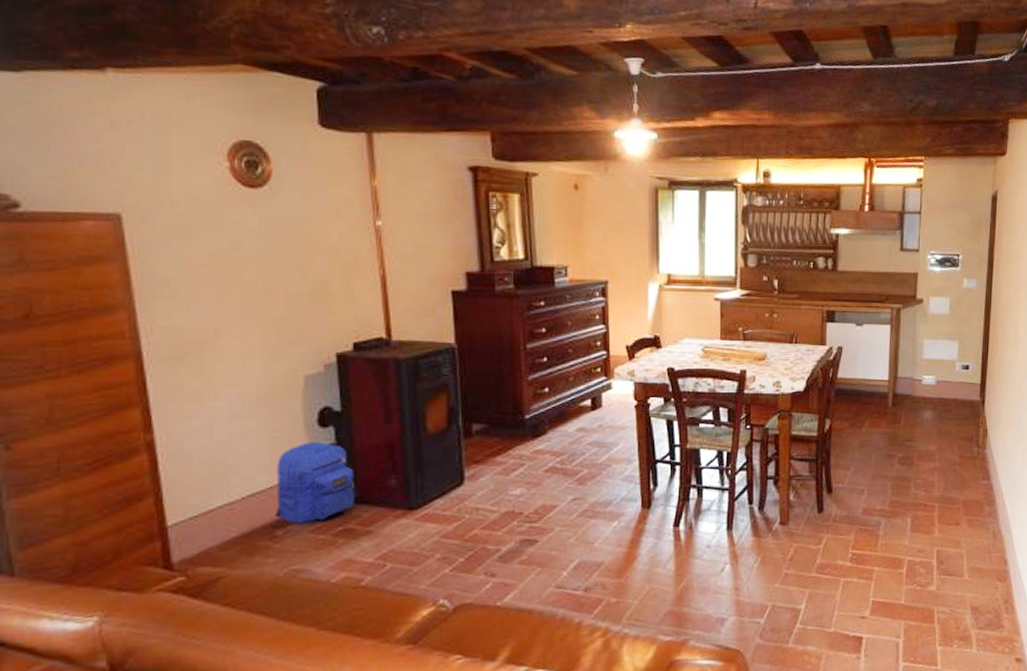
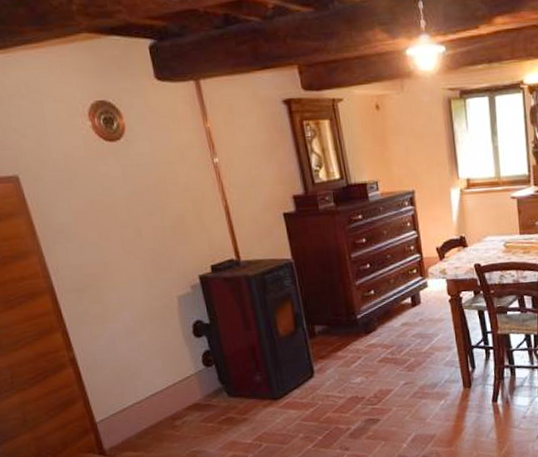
backpack: present [275,442,357,525] -> none [167,349,232,416]

